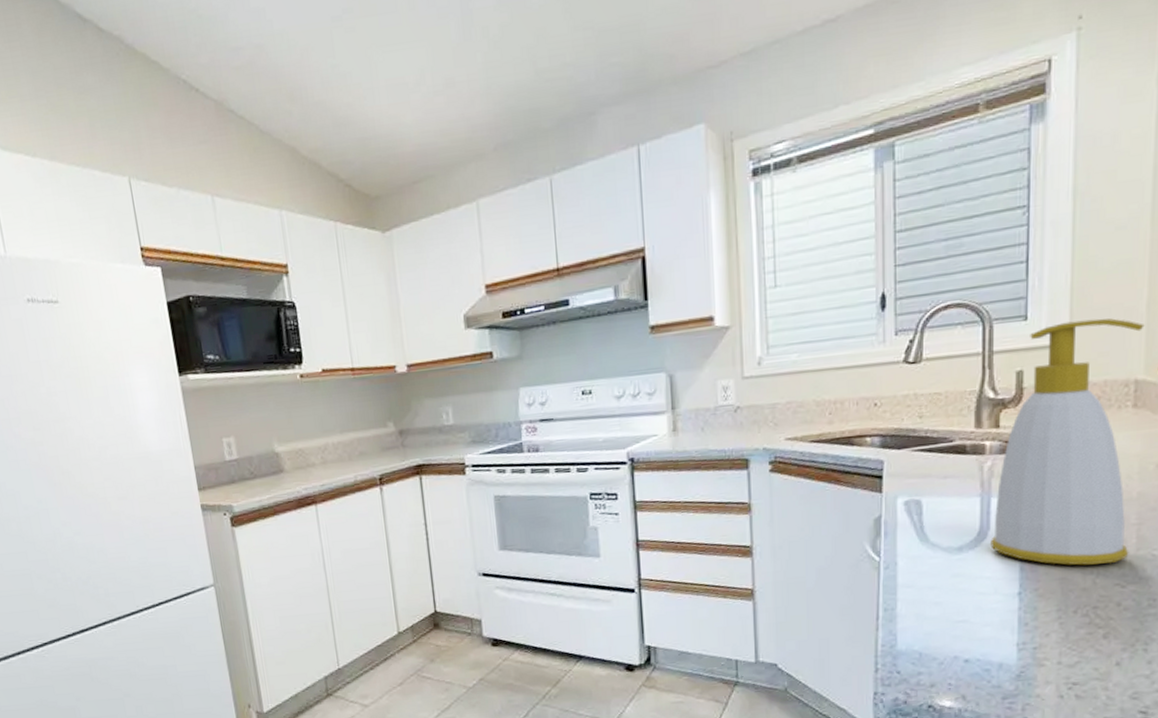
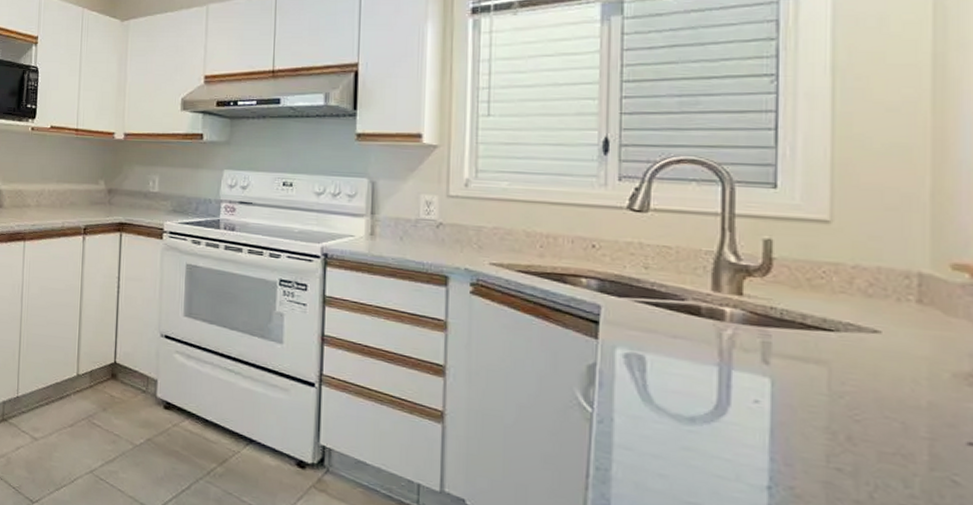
soap bottle: present [990,318,1145,566] -> none [731,197,929,479]

